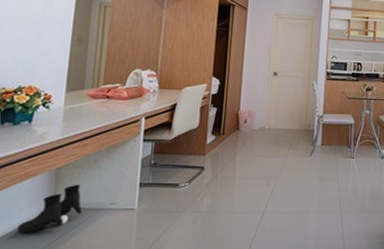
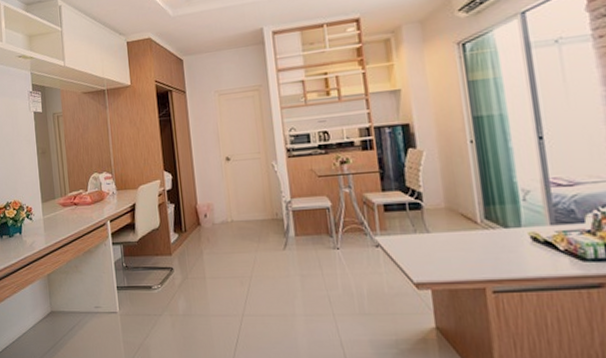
boots: present [17,184,83,233] -> none [28,289,74,334]

